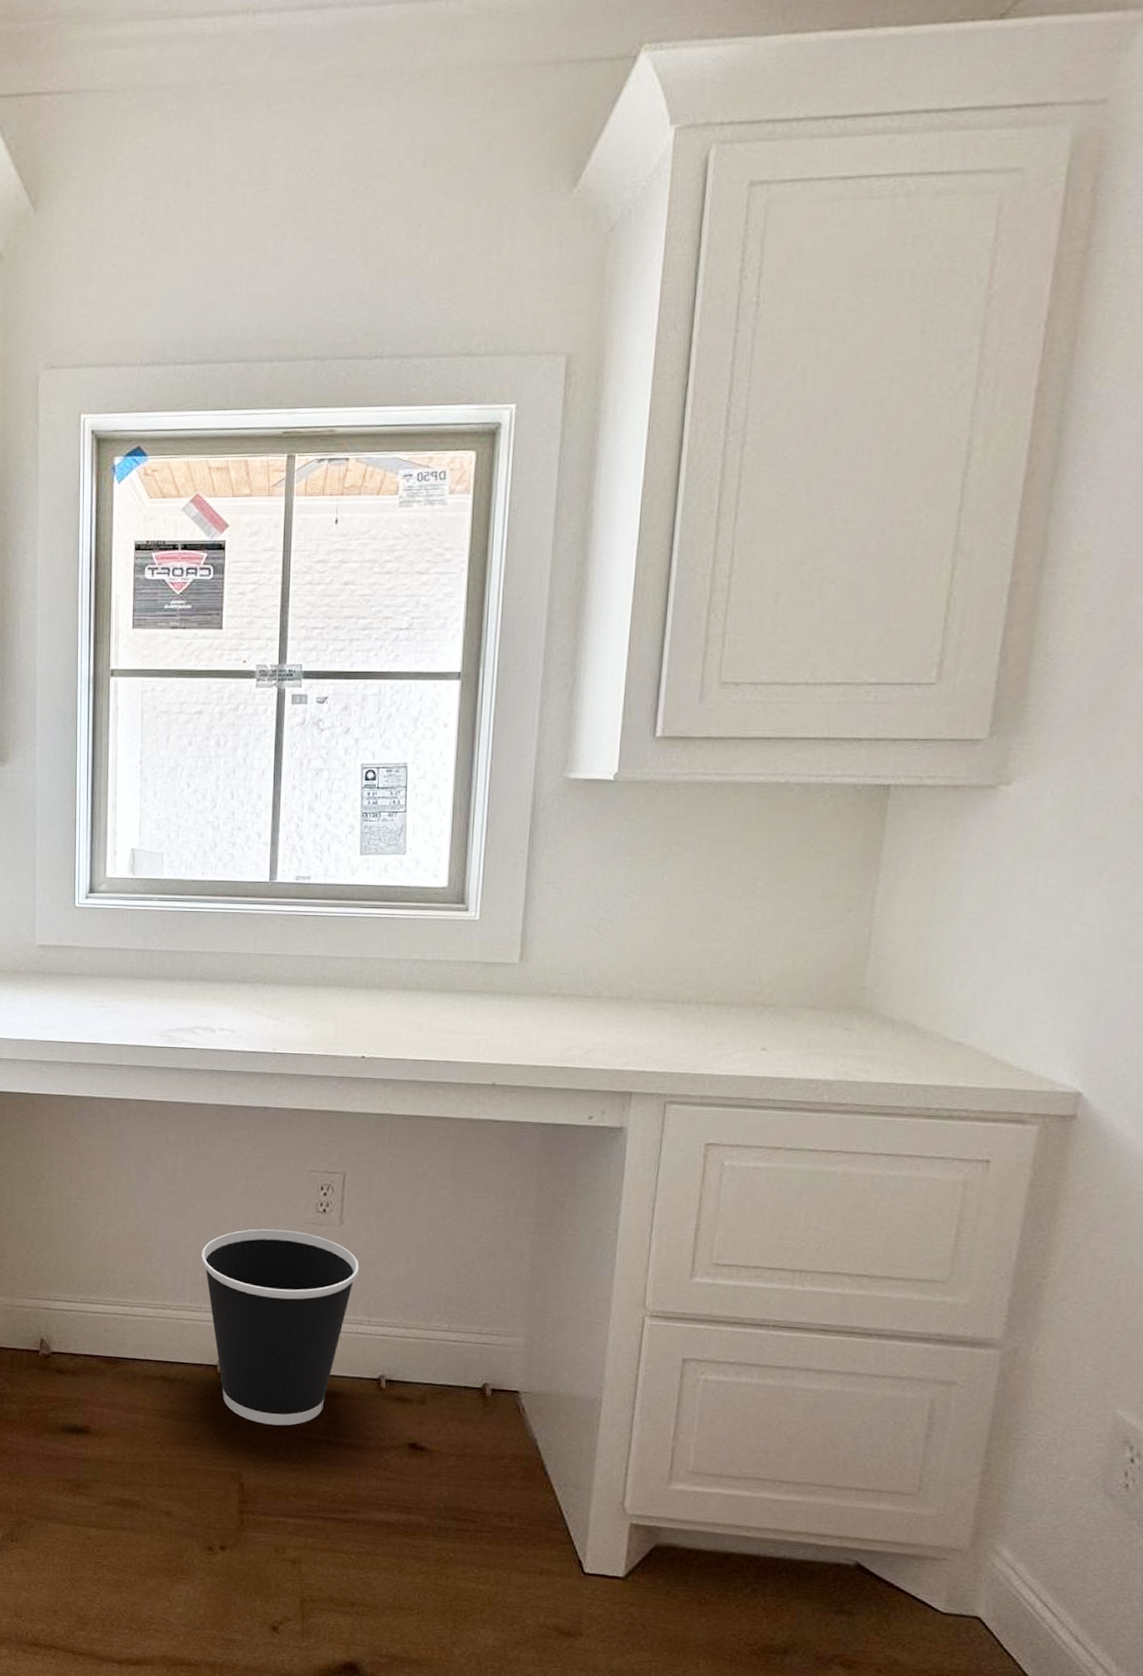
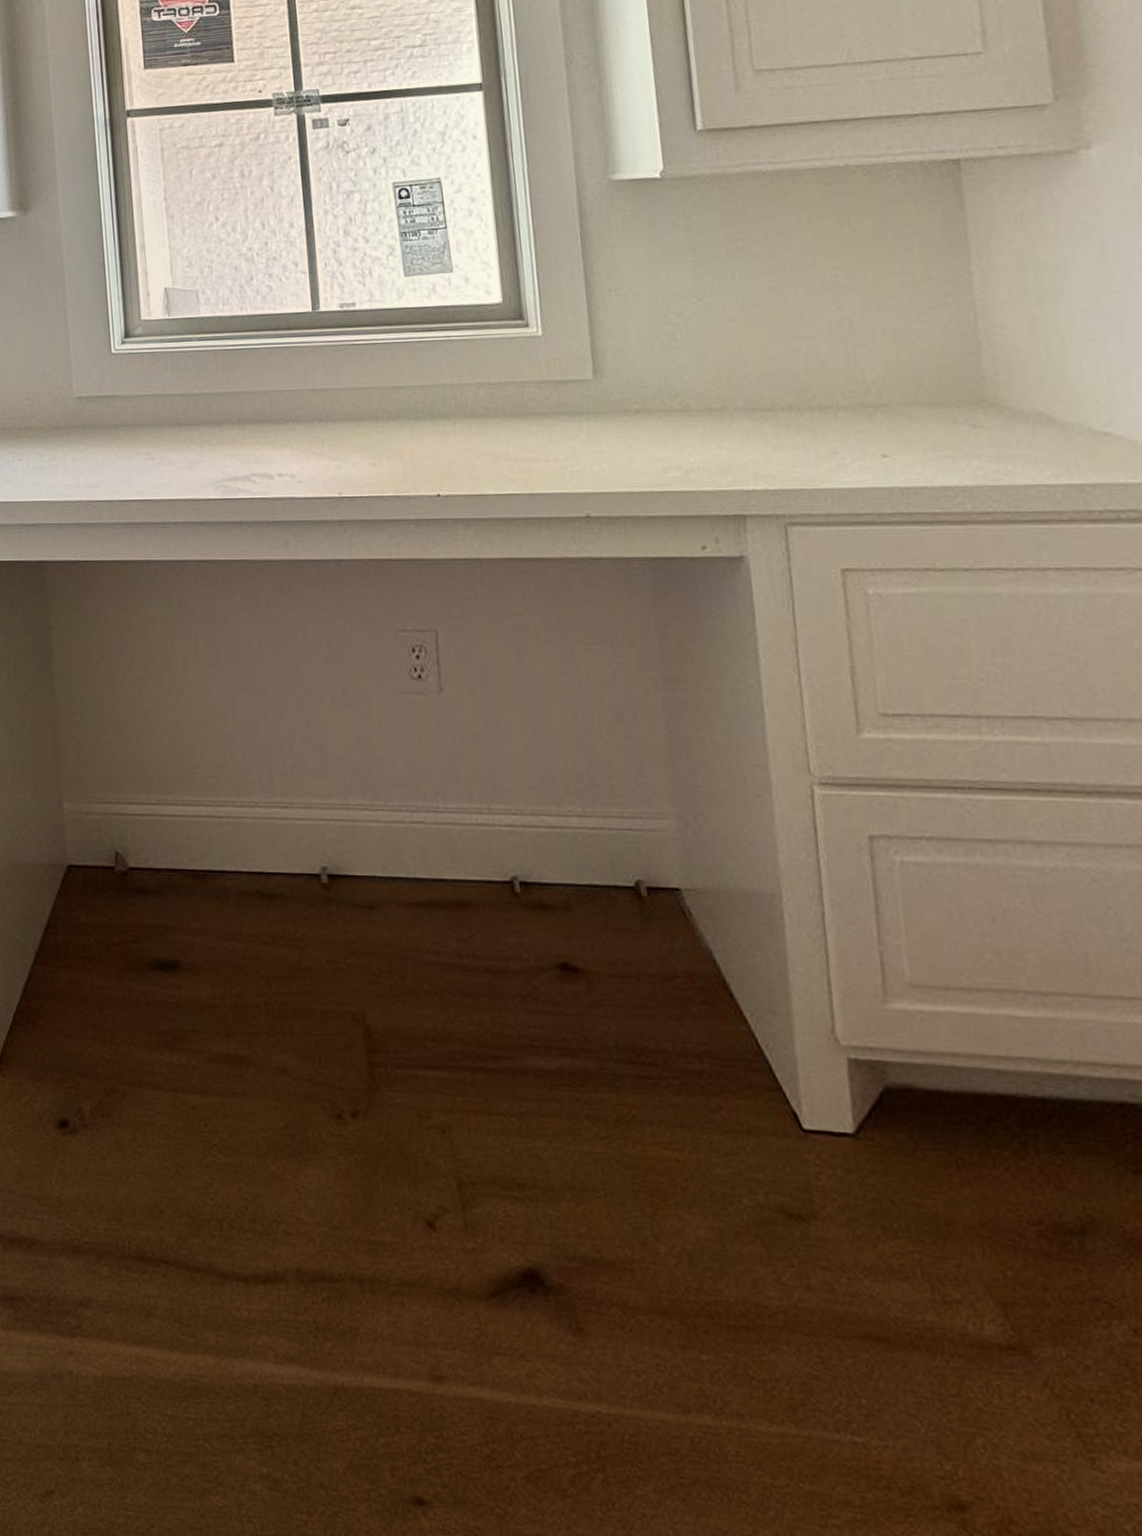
wastebasket: present [201,1229,359,1426] -> none [287,703,470,948]

